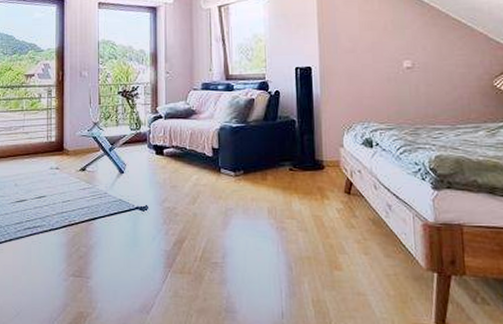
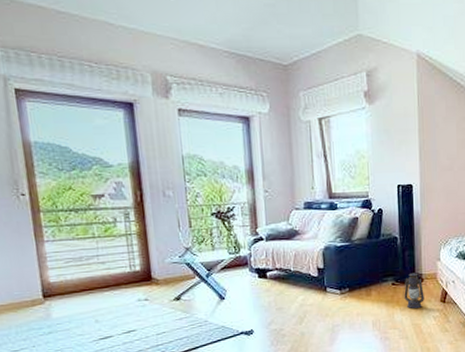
lantern: none [301,159,326,198] -> present [403,273,424,308]

